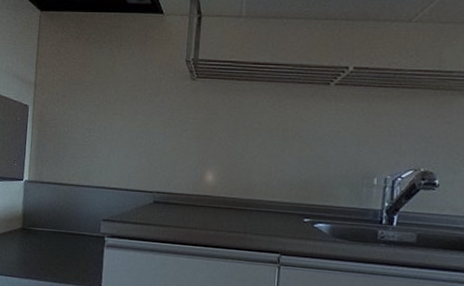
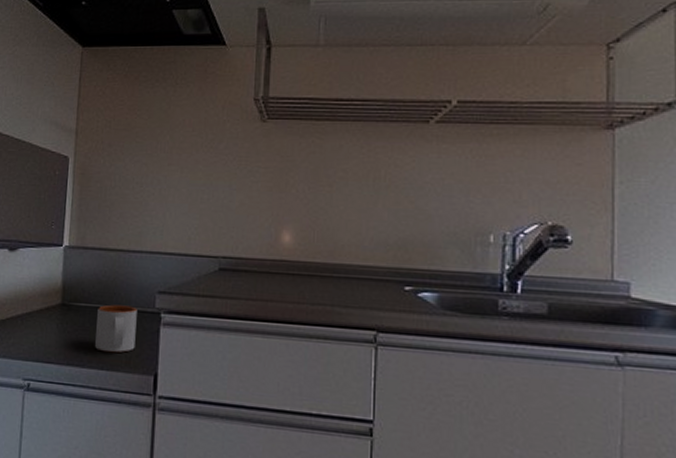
mug: none [50,229,85,269] -> present [95,304,137,353]

